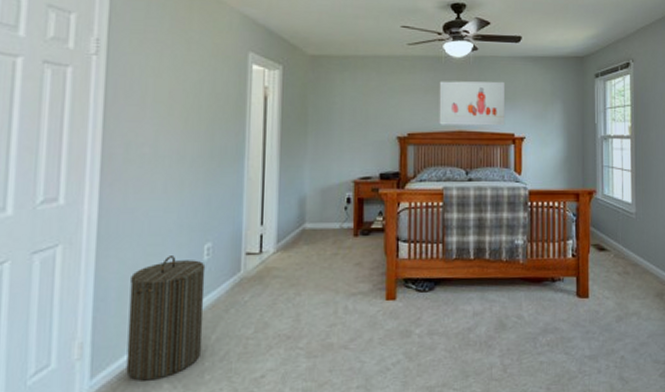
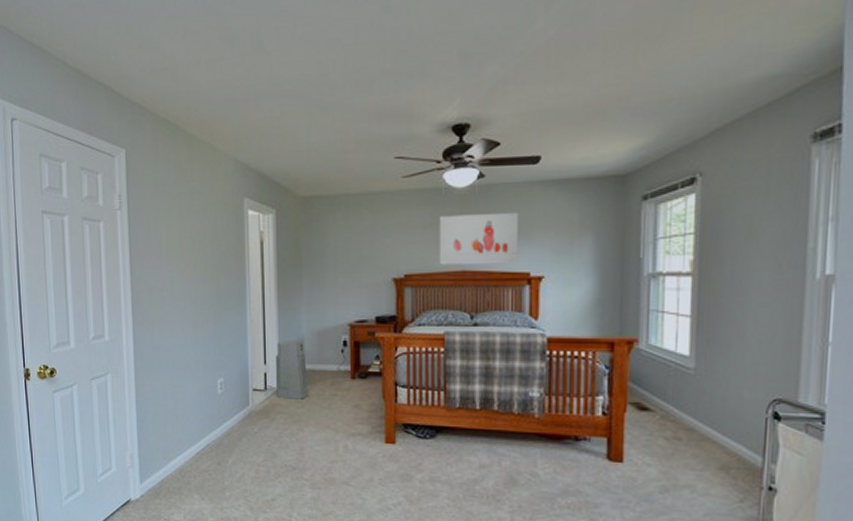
laundry hamper: present [126,256,206,381] -> none [162,388,222,491]
air purifier: none [273,198,309,262] -> present [276,340,309,399]

